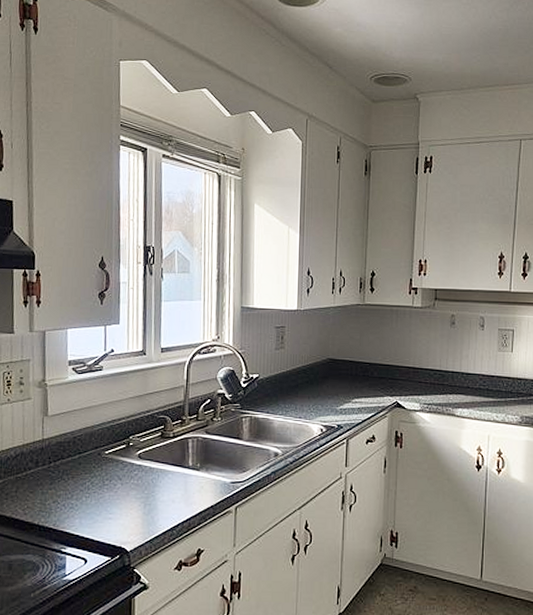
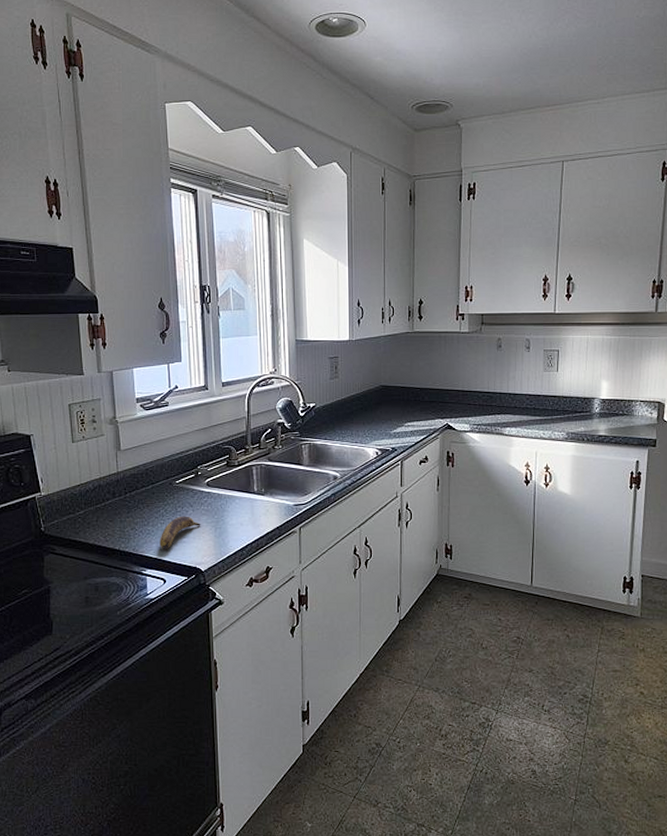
banana: none [83,489,129,526] -> present [160,516,201,549]

